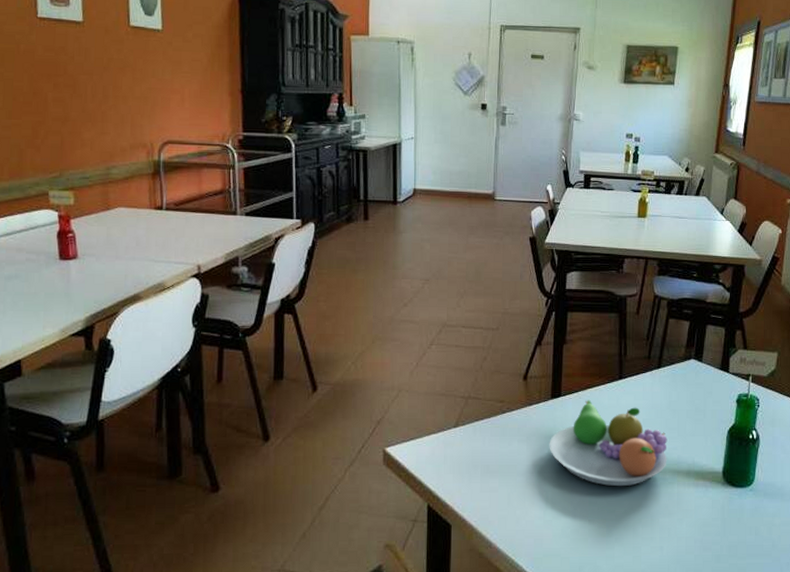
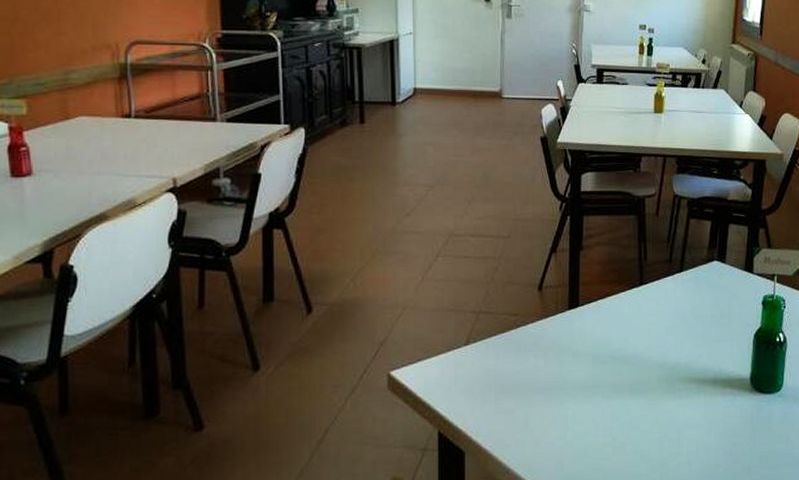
fruit bowl: present [549,399,668,487] -> none [568,308,693,400]

